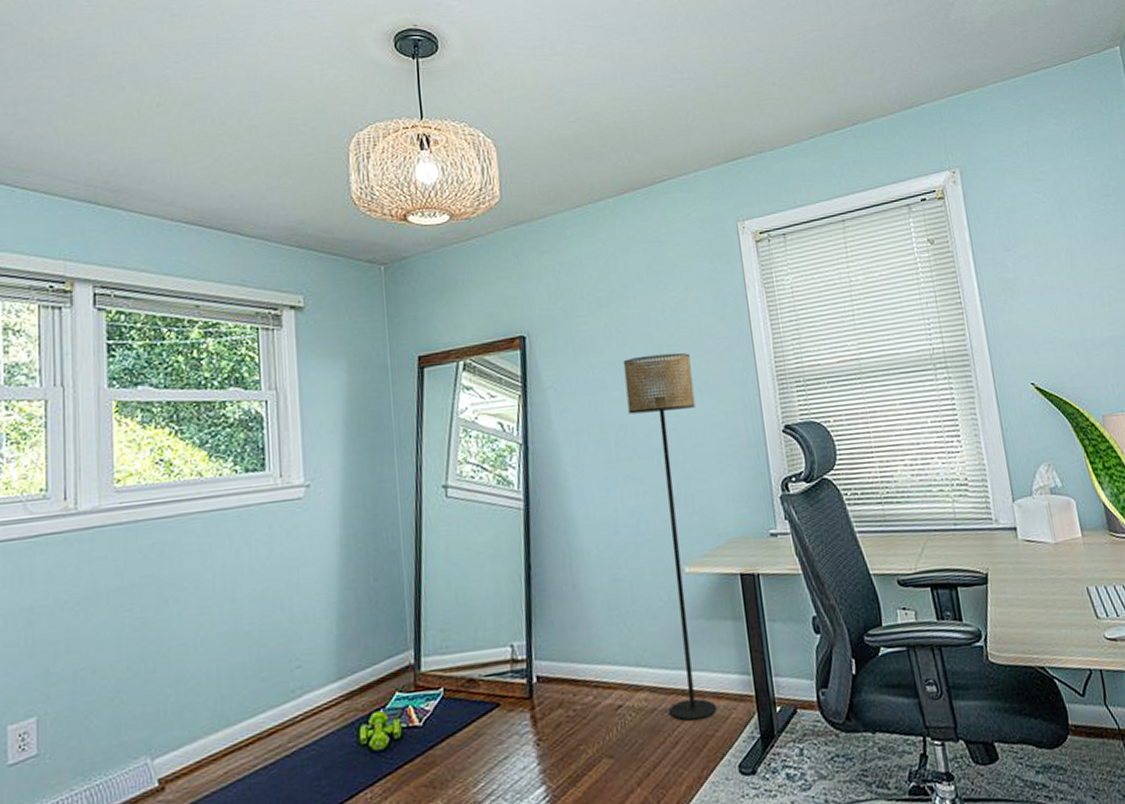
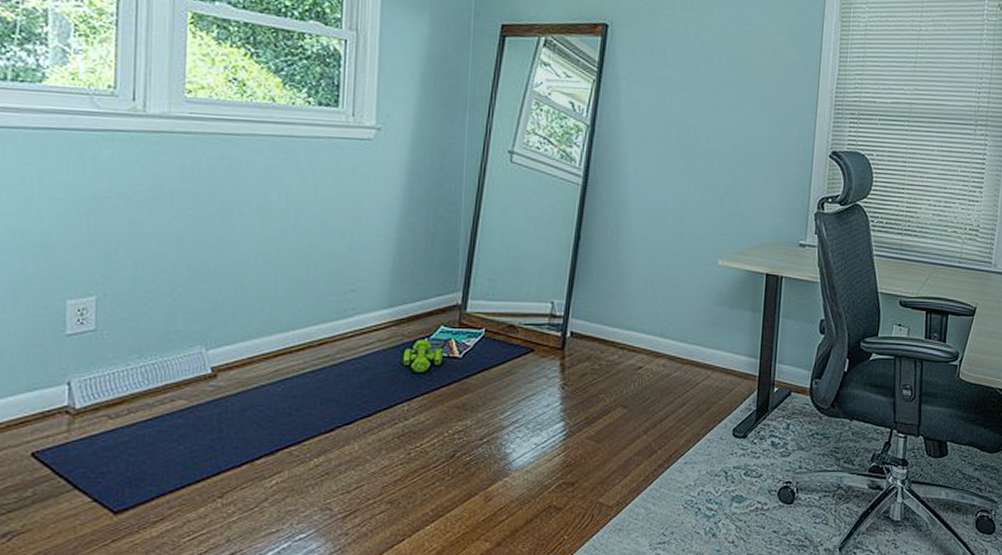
floor lamp: present [623,352,718,721] -> none [683,64,759,388]

